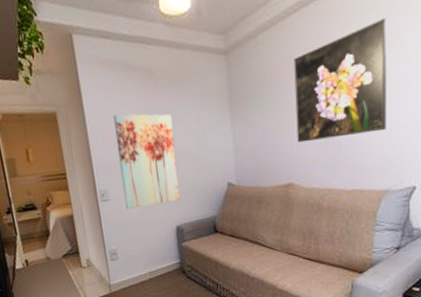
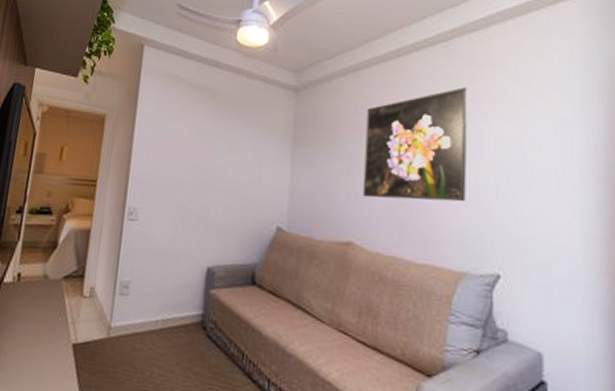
wall art: present [113,114,181,209] -> none [153,129,228,237]

